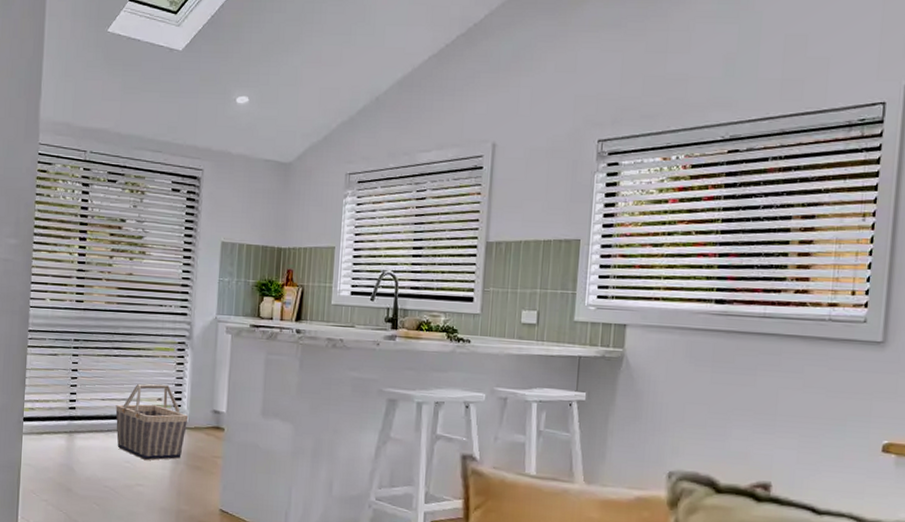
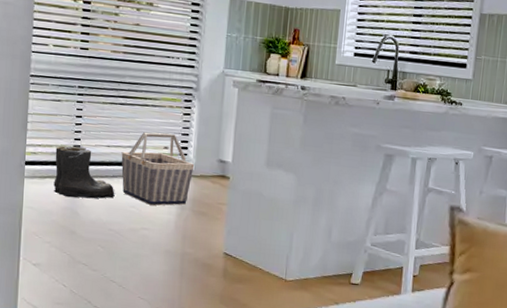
boots: none [50,400,110,454] -> present [53,145,115,199]

